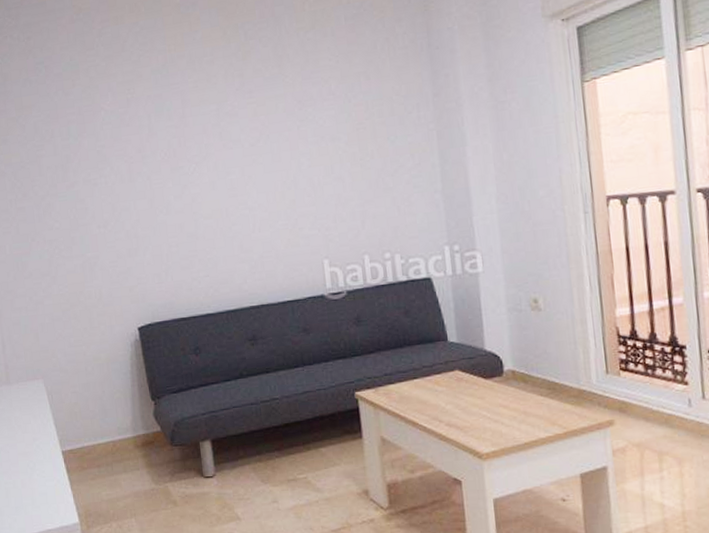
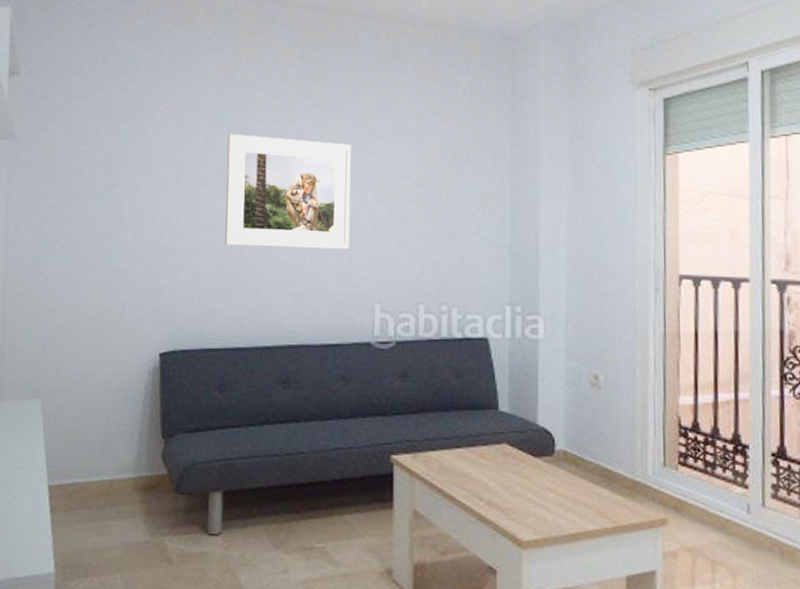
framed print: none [169,115,293,224] -> present [225,133,351,249]

